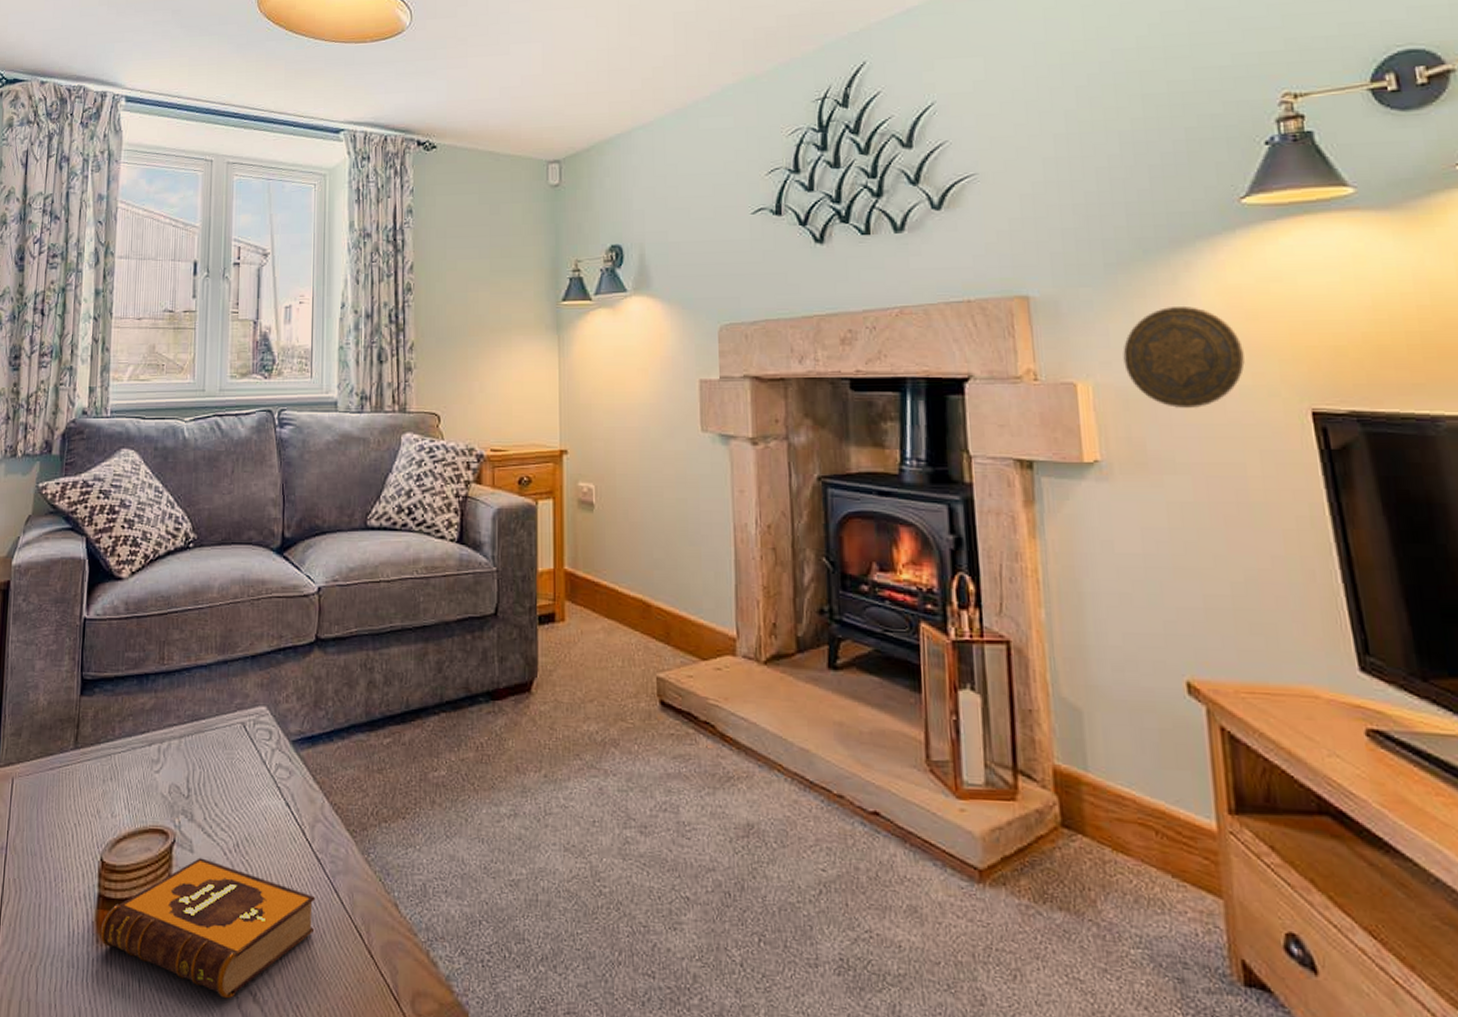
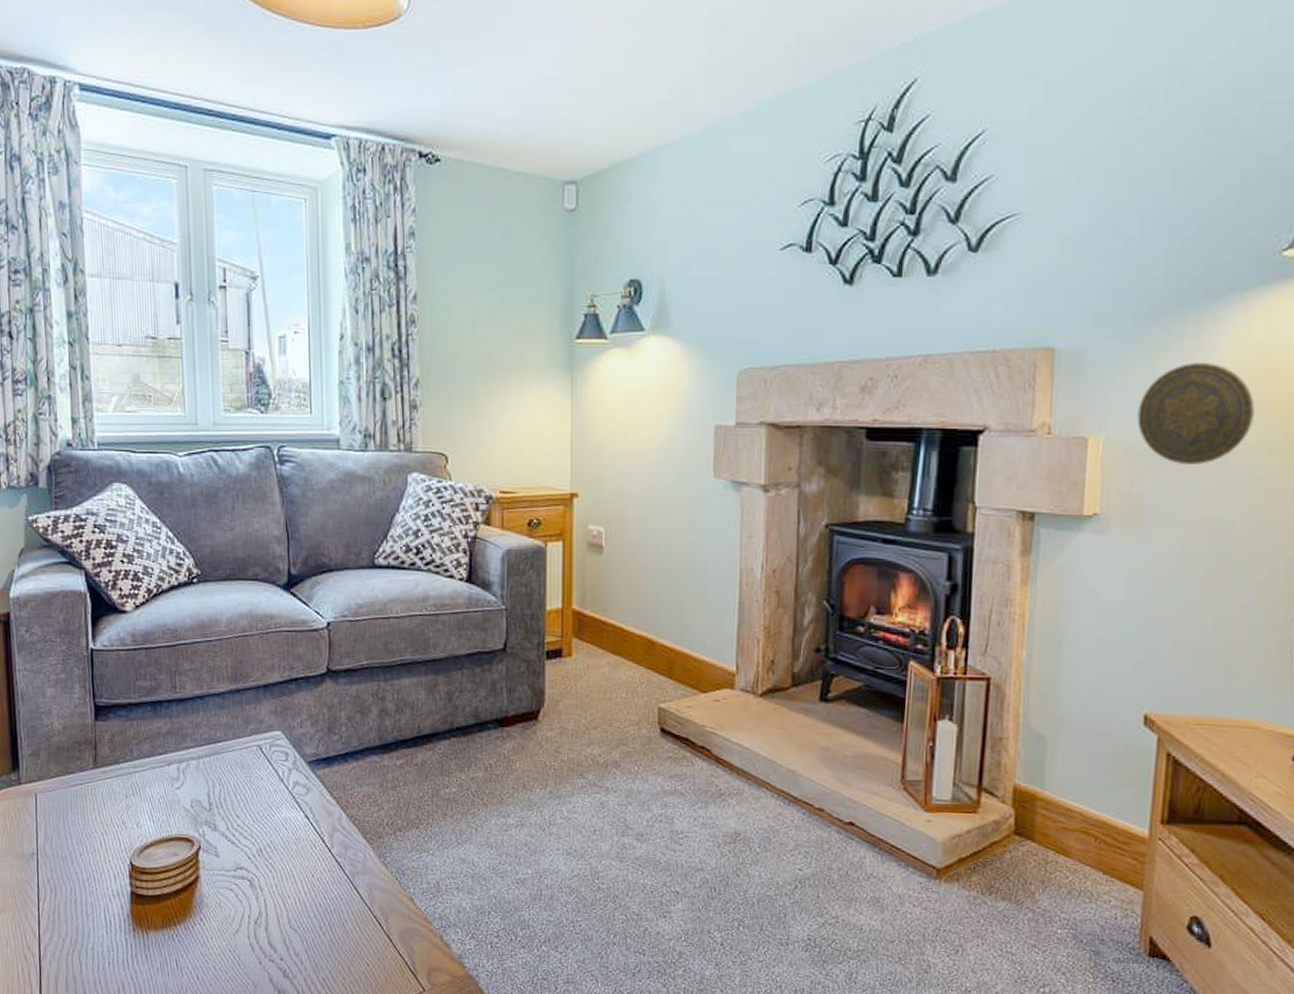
hardback book: present [100,857,316,999] -> none [136,861,337,975]

